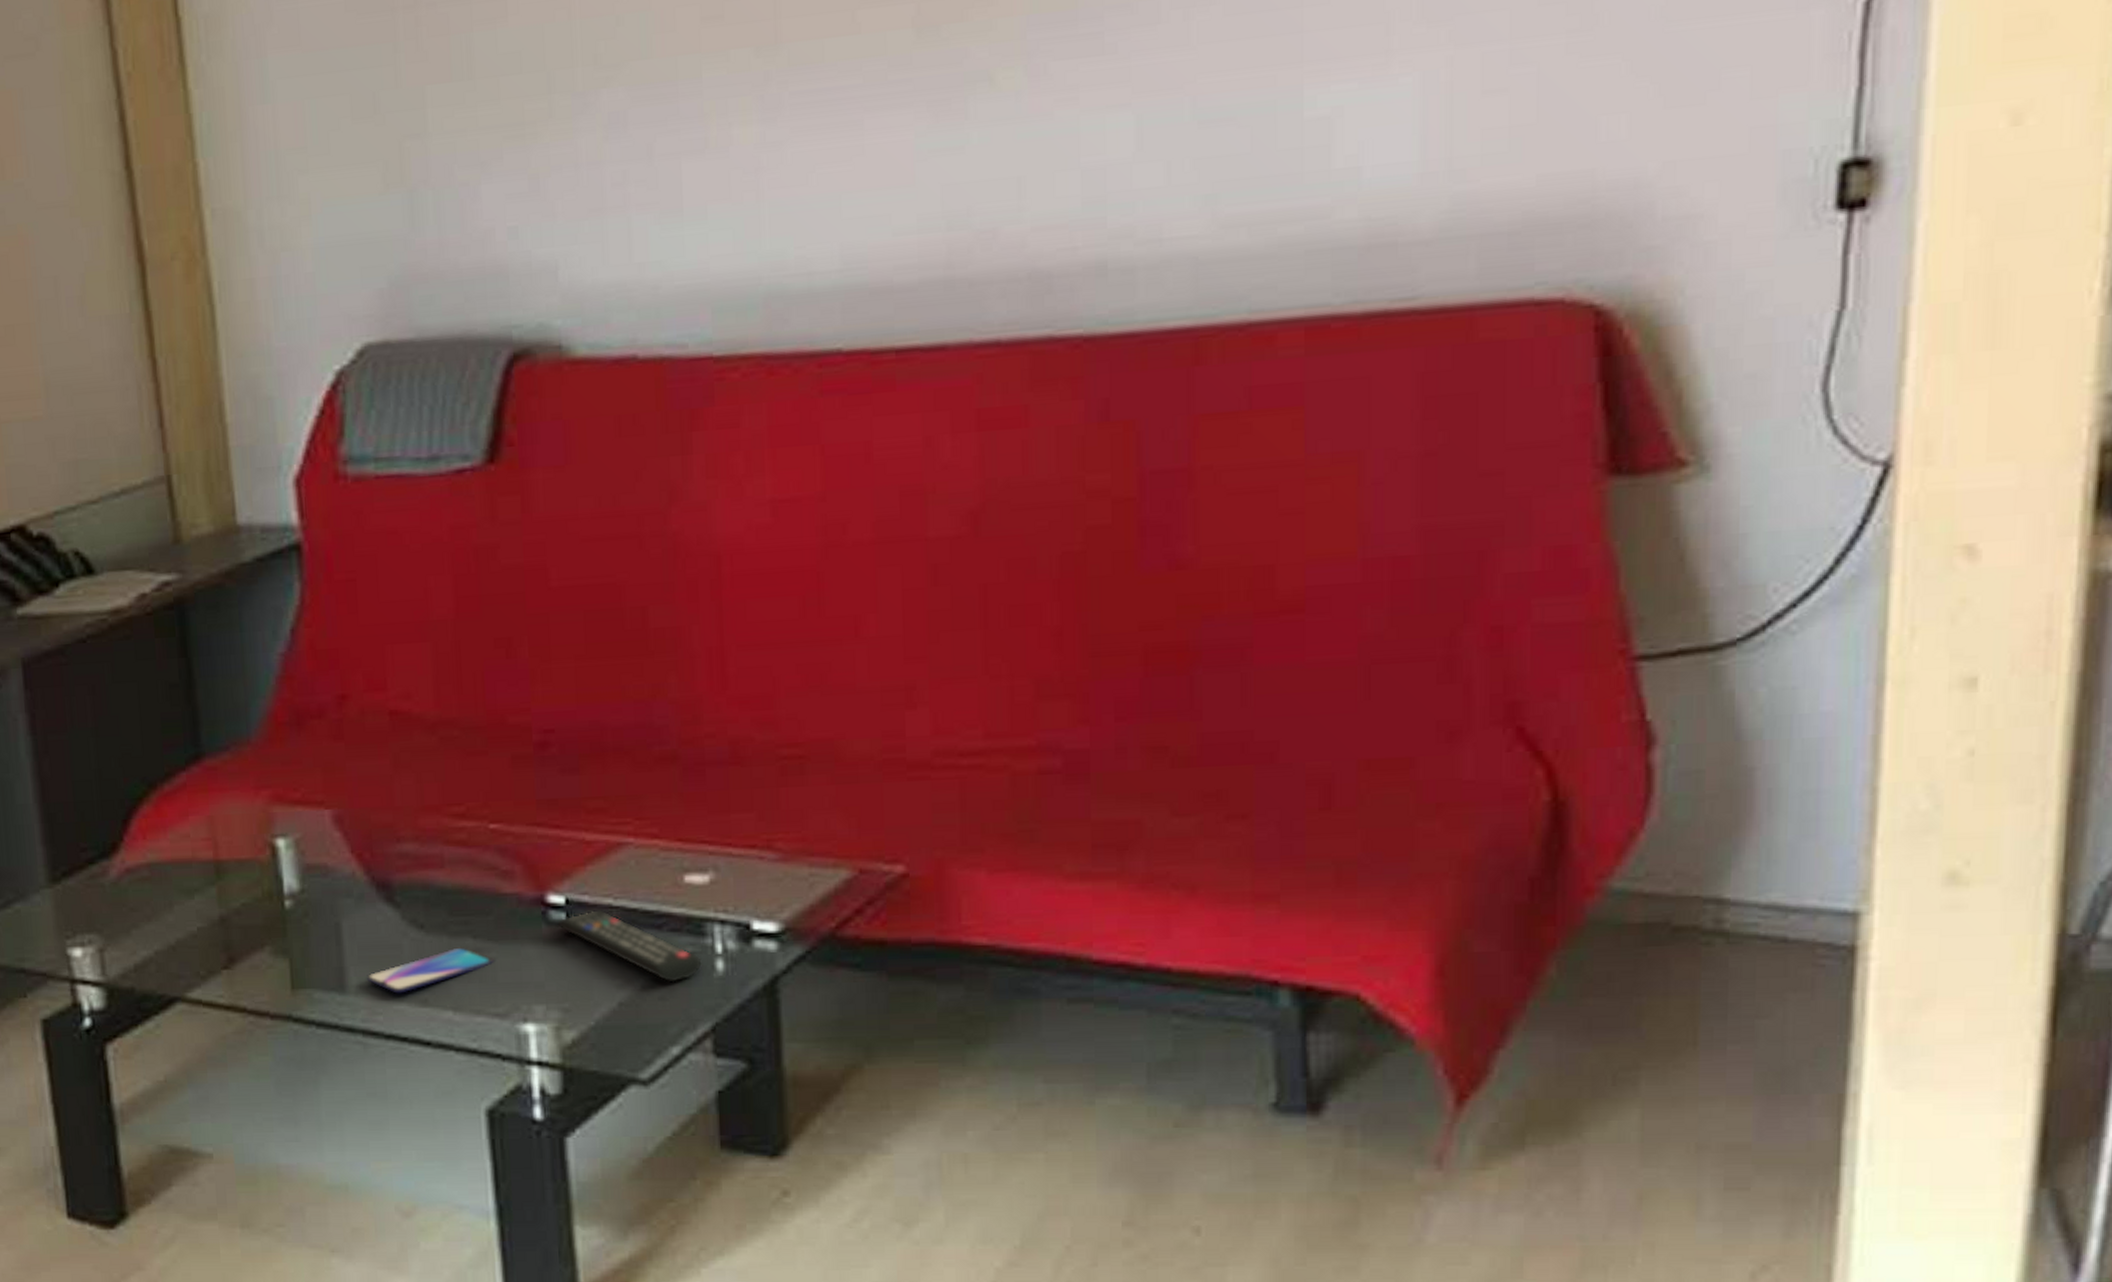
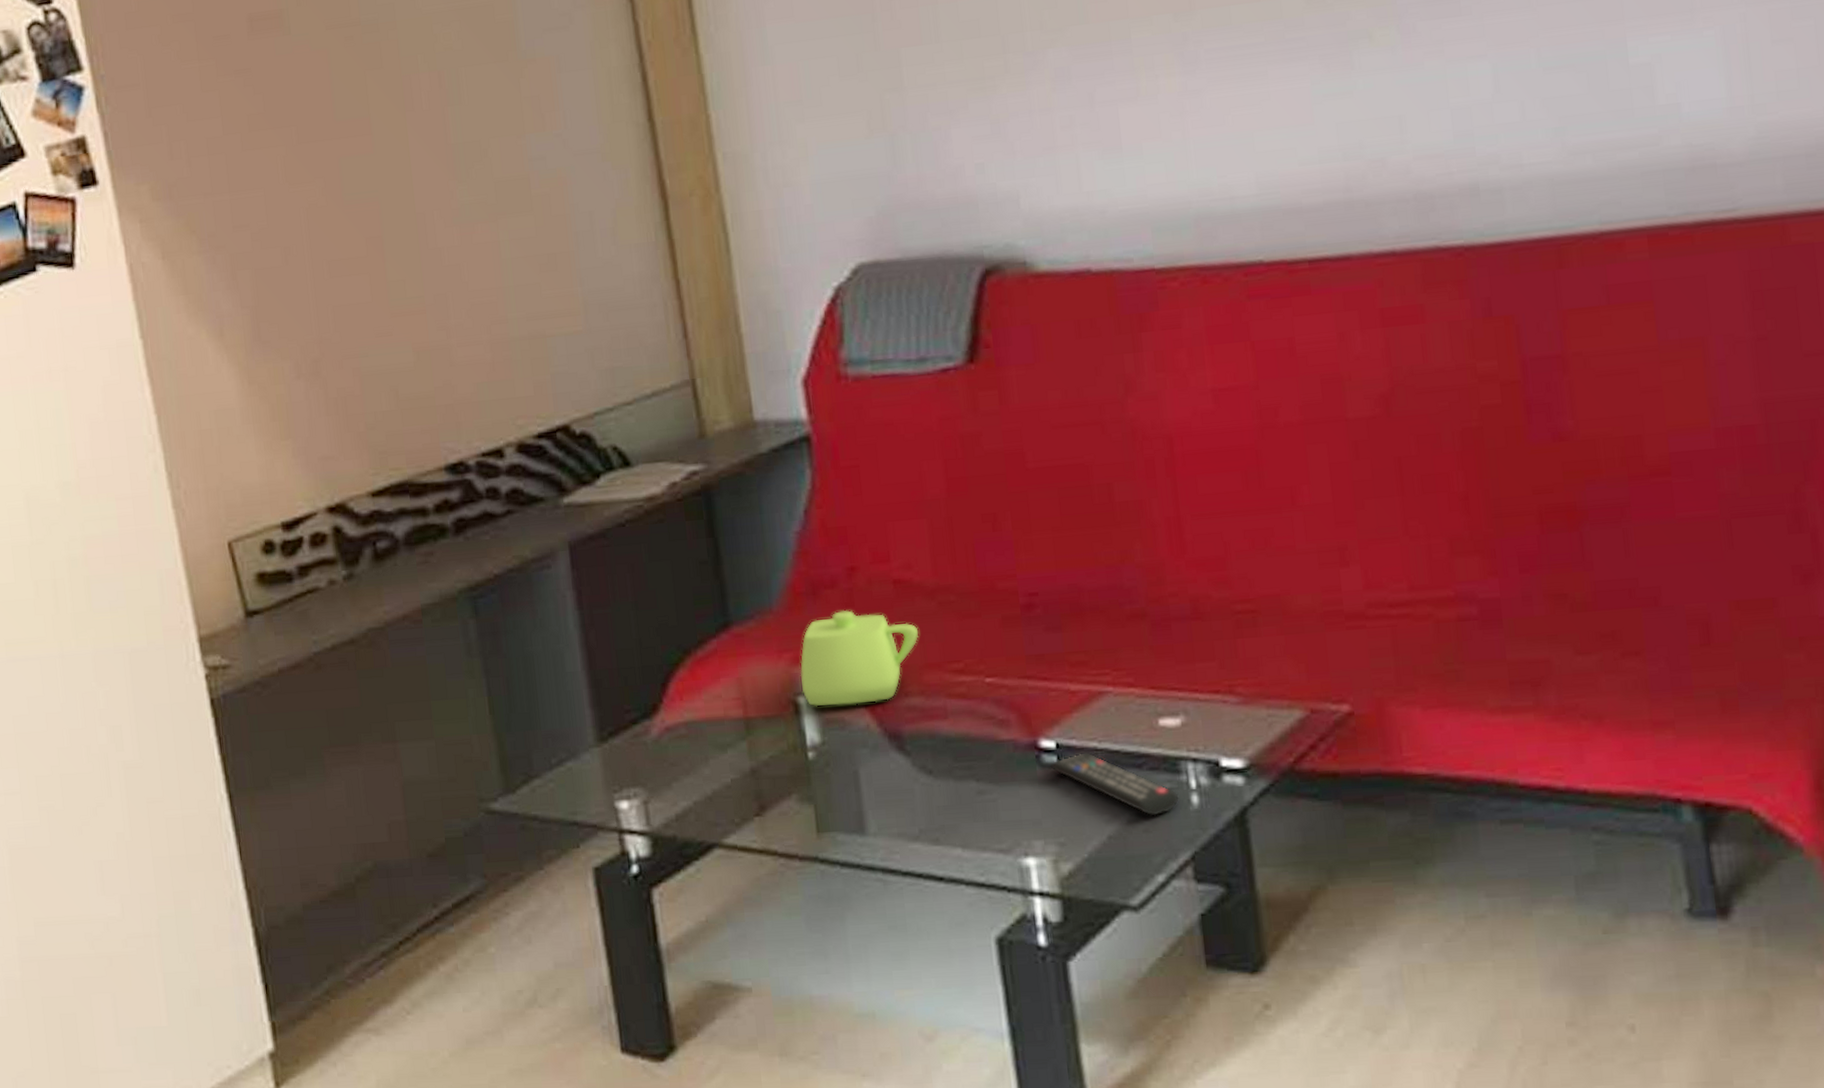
teapot: none [279,744,416,851] -> present [800,610,919,707]
smartphone: present [367,947,494,994] -> none [884,789,996,834]

